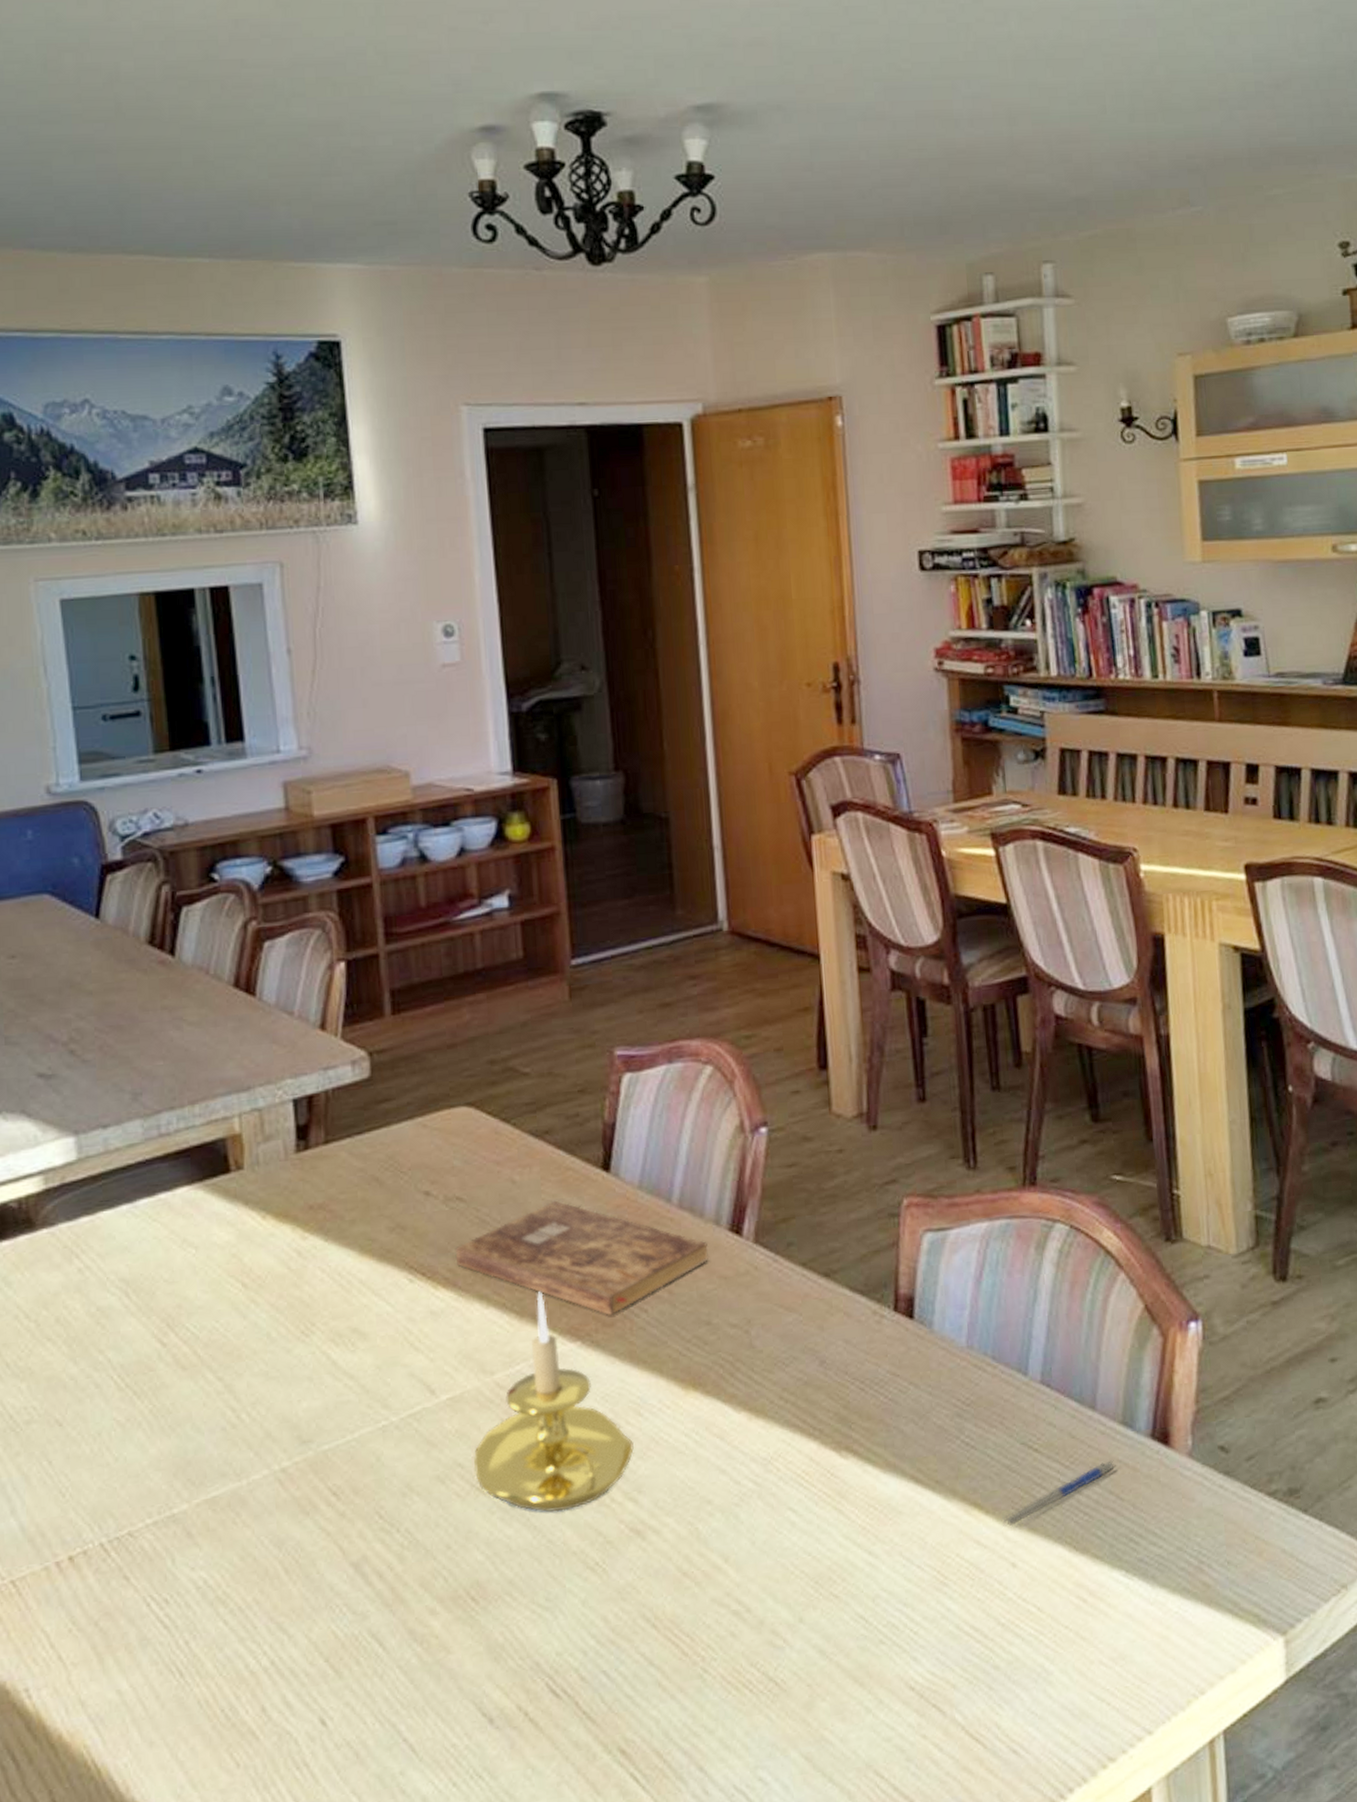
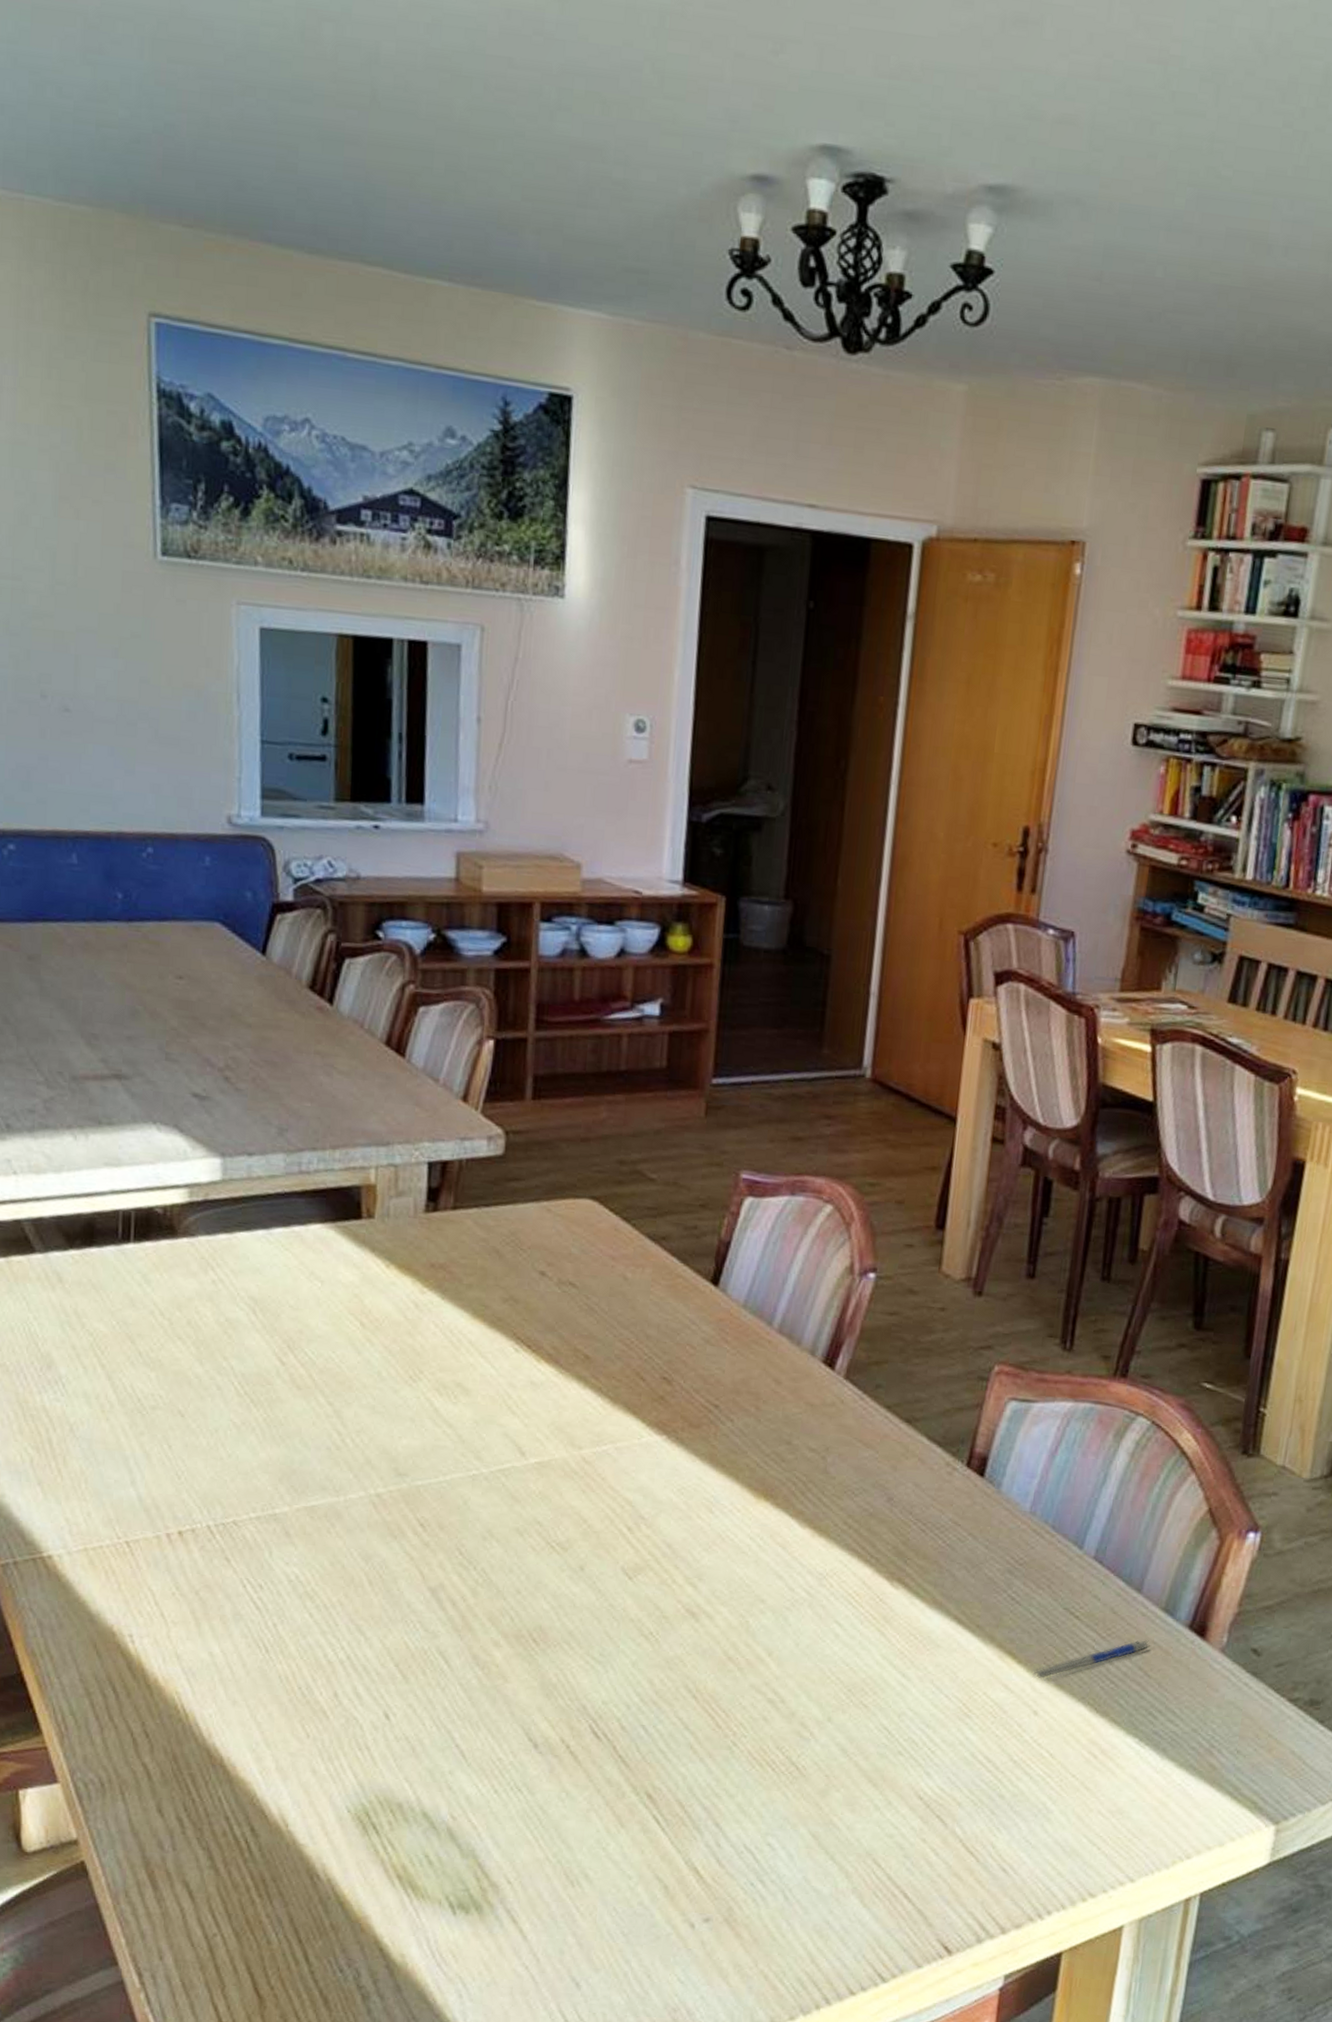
bible: present [455,1200,709,1315] -> none [561,1303,800,1418]
candle holder: present [474,1292,634,1512] -> none [552,1383,701,1582]

